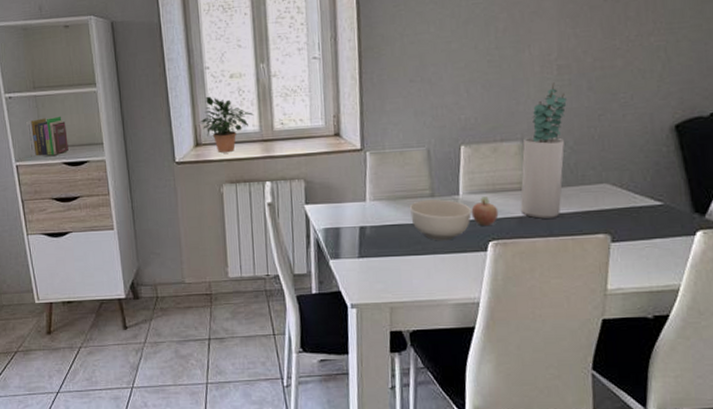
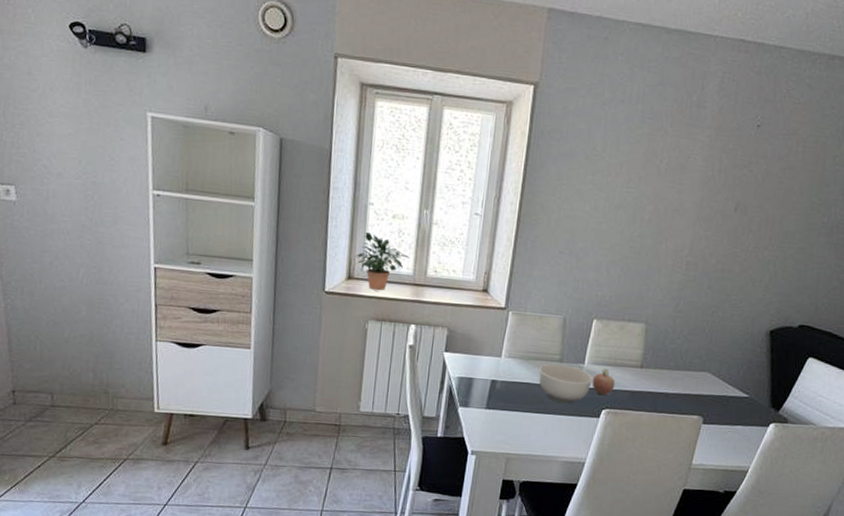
books: present [25,116,69,157] -> none [171,222,216,264]
vase: present [520,82,567,220] -> none [634,276,689,397]

